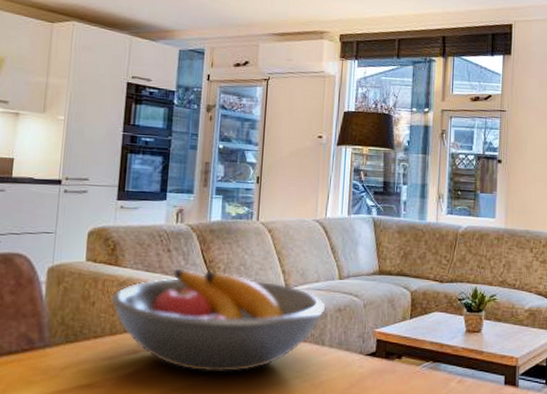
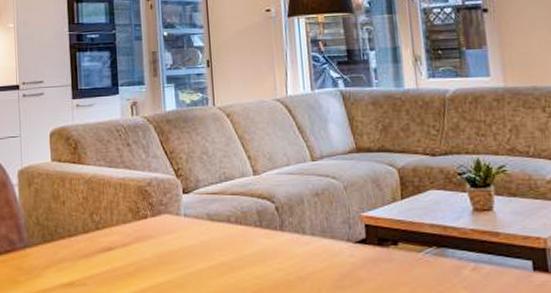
fruit bowl: present [110,268,326,373] -> none [79,161,302,267]

